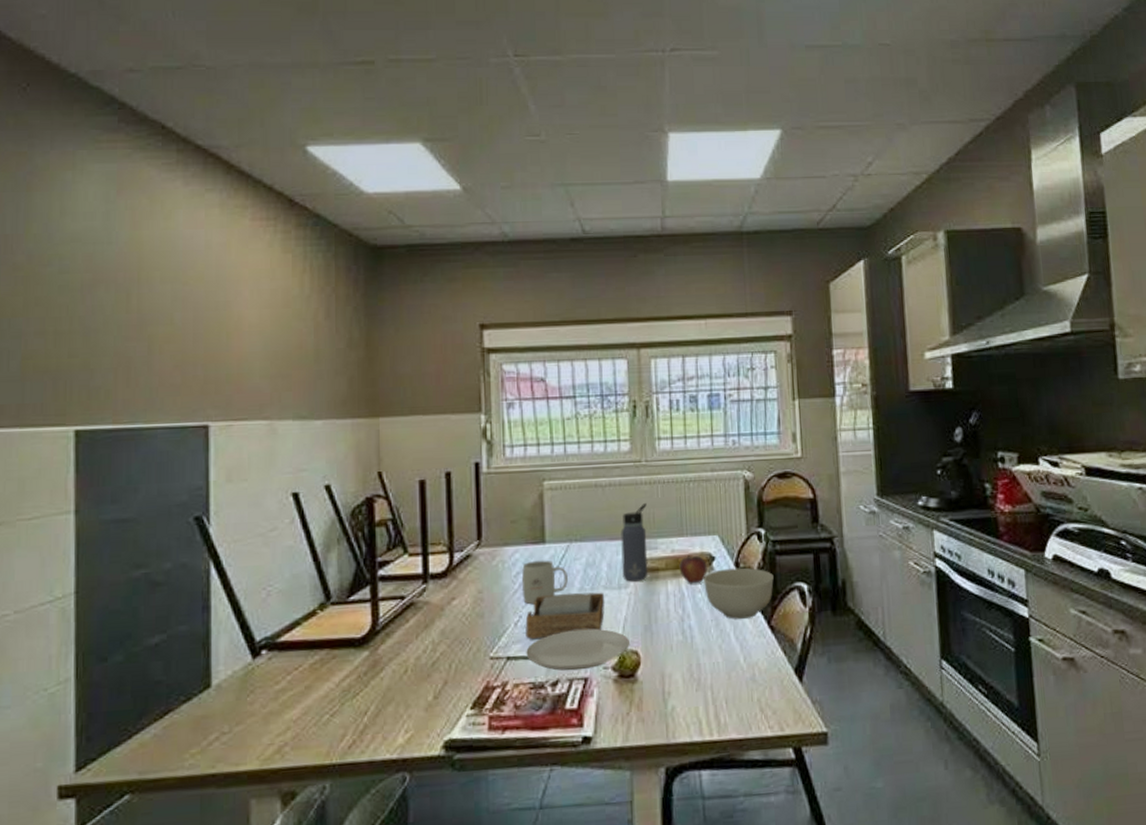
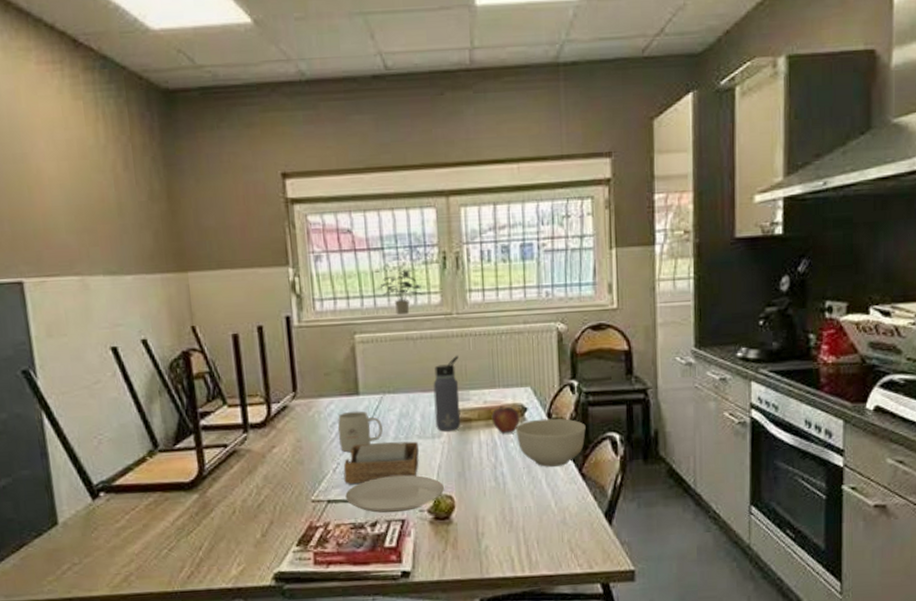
potted plant: none [570,417,612,462] -> present [379,269,422,315]

